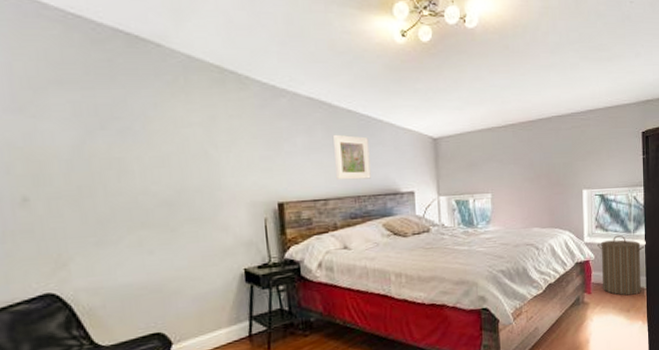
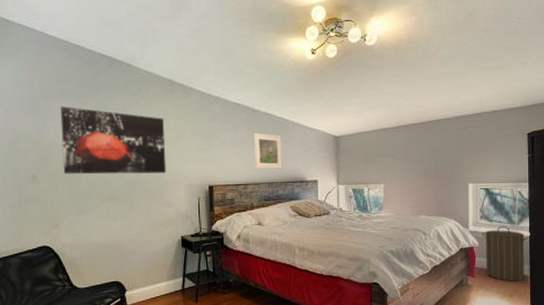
wall art: none [58,100,220,194] -> present [60,106,167,174]

